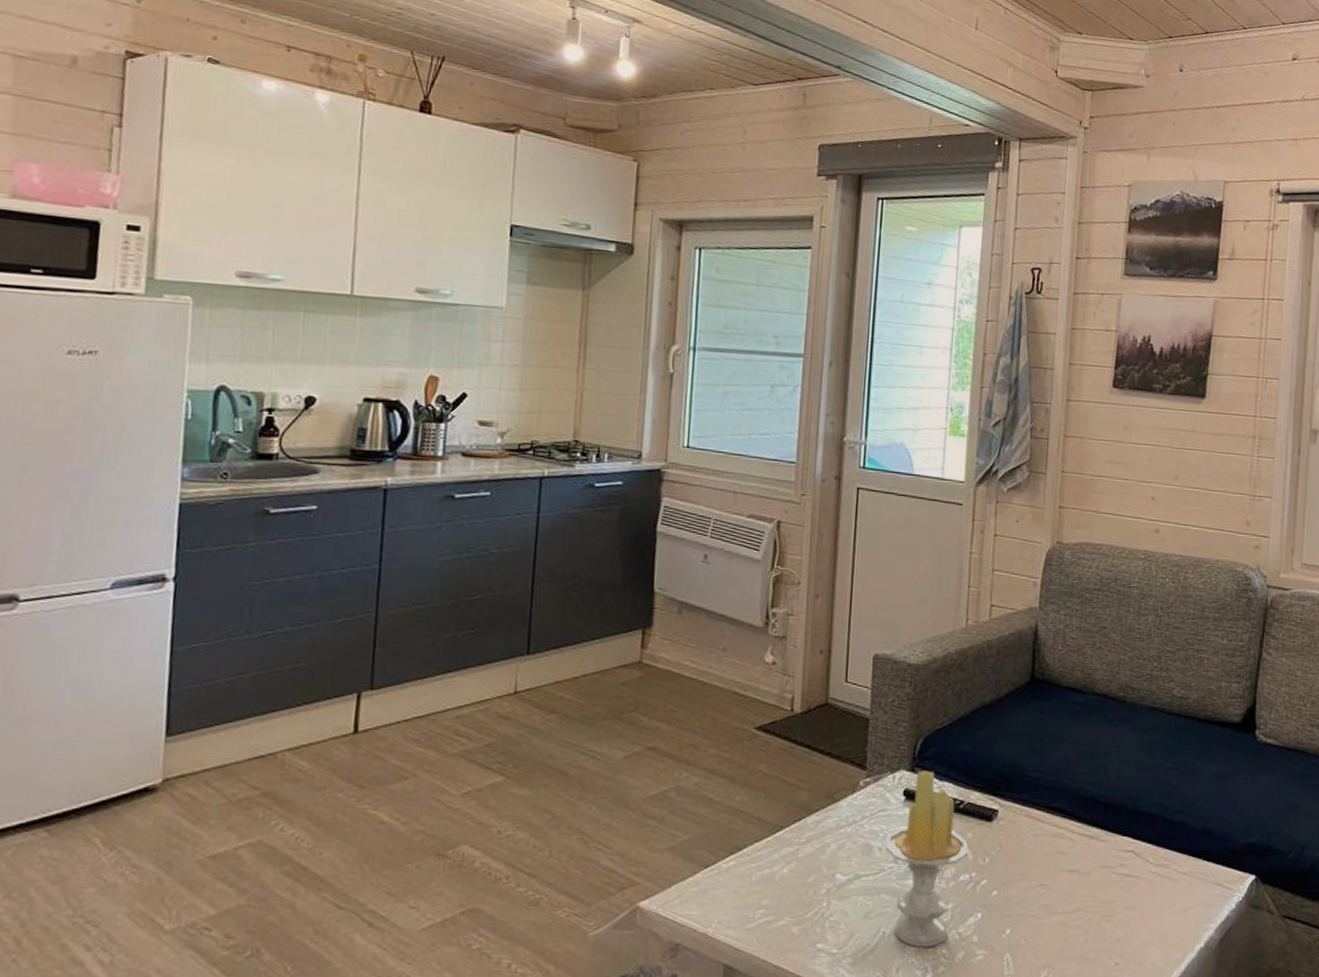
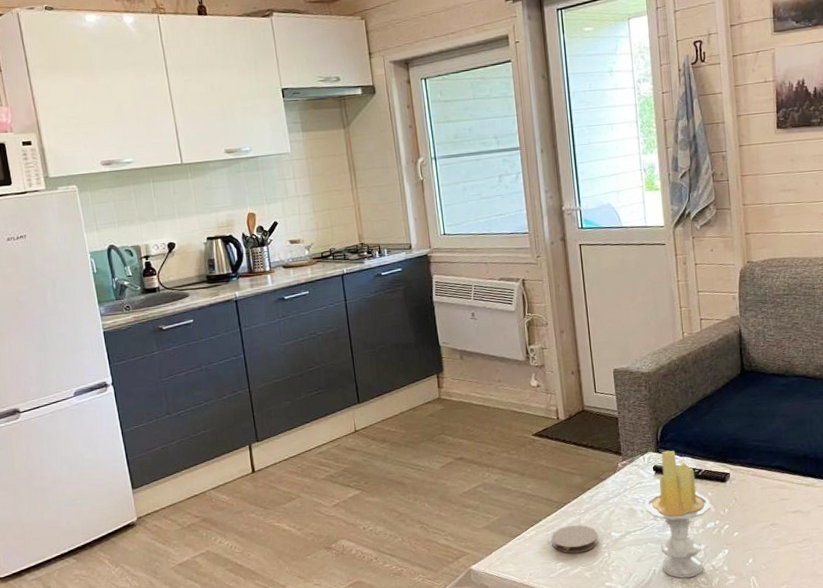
coaster: none [755,859,818,898] -> present [551,525,599,554]

